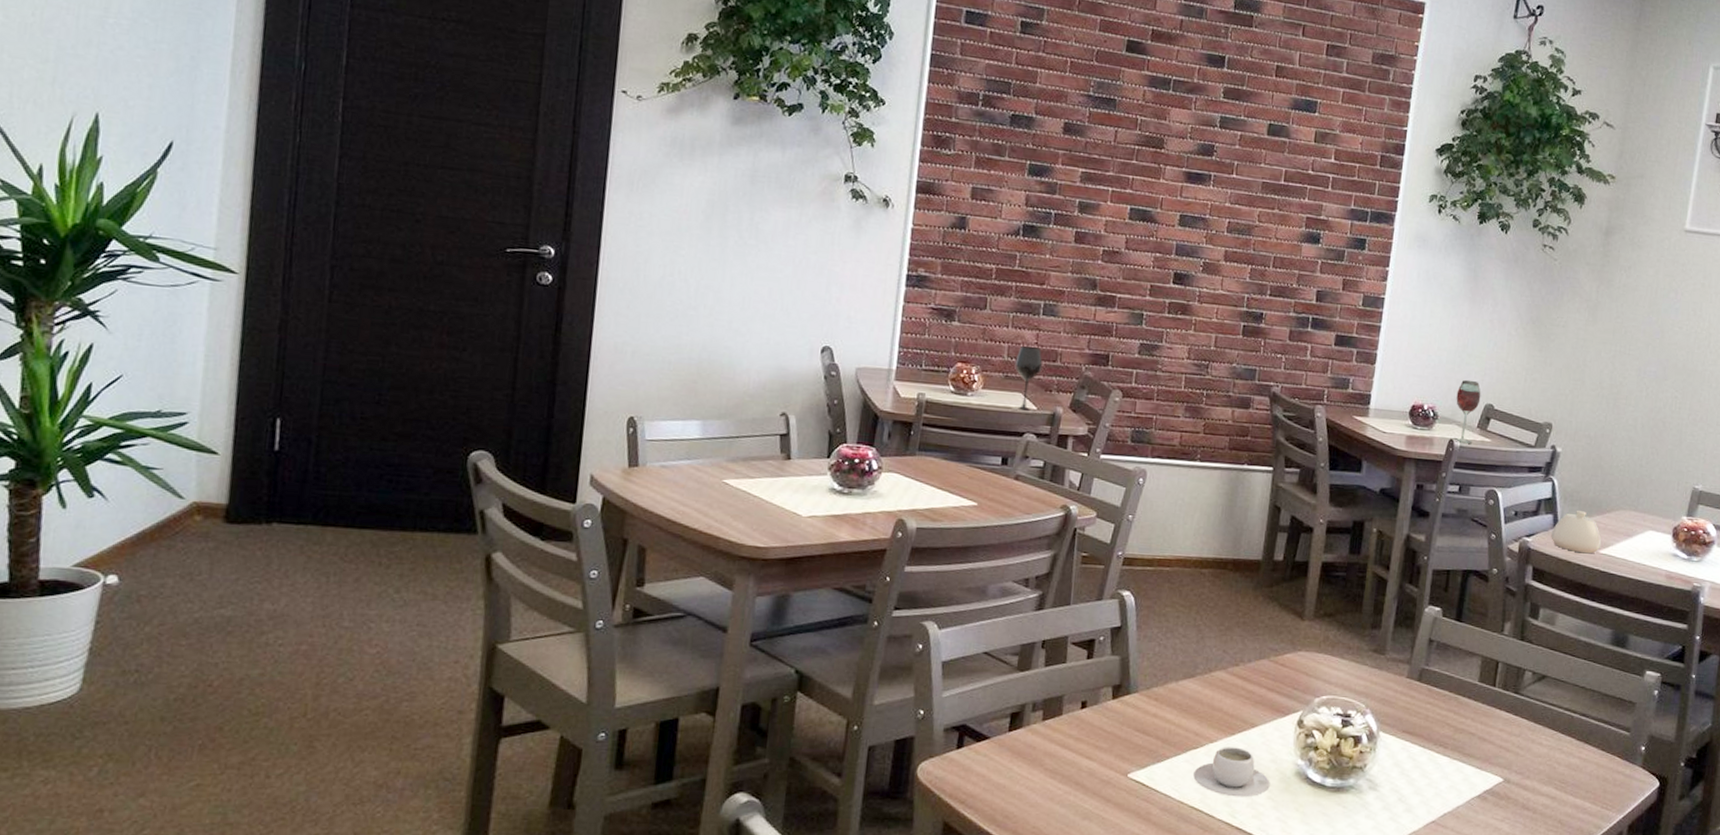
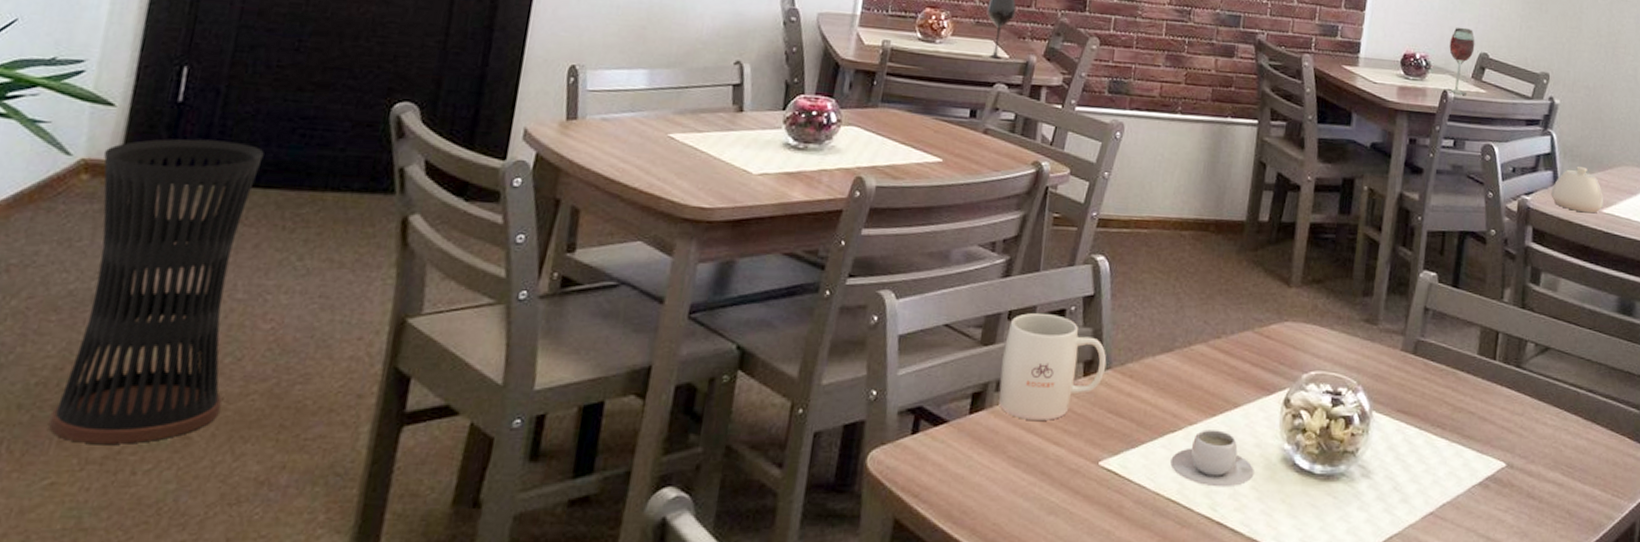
umbrella stand: none [190,483,356,752] -> present [49,138,264,444]
mug: none [1034,642,1134,738] -> present [998,312,1107,421]

